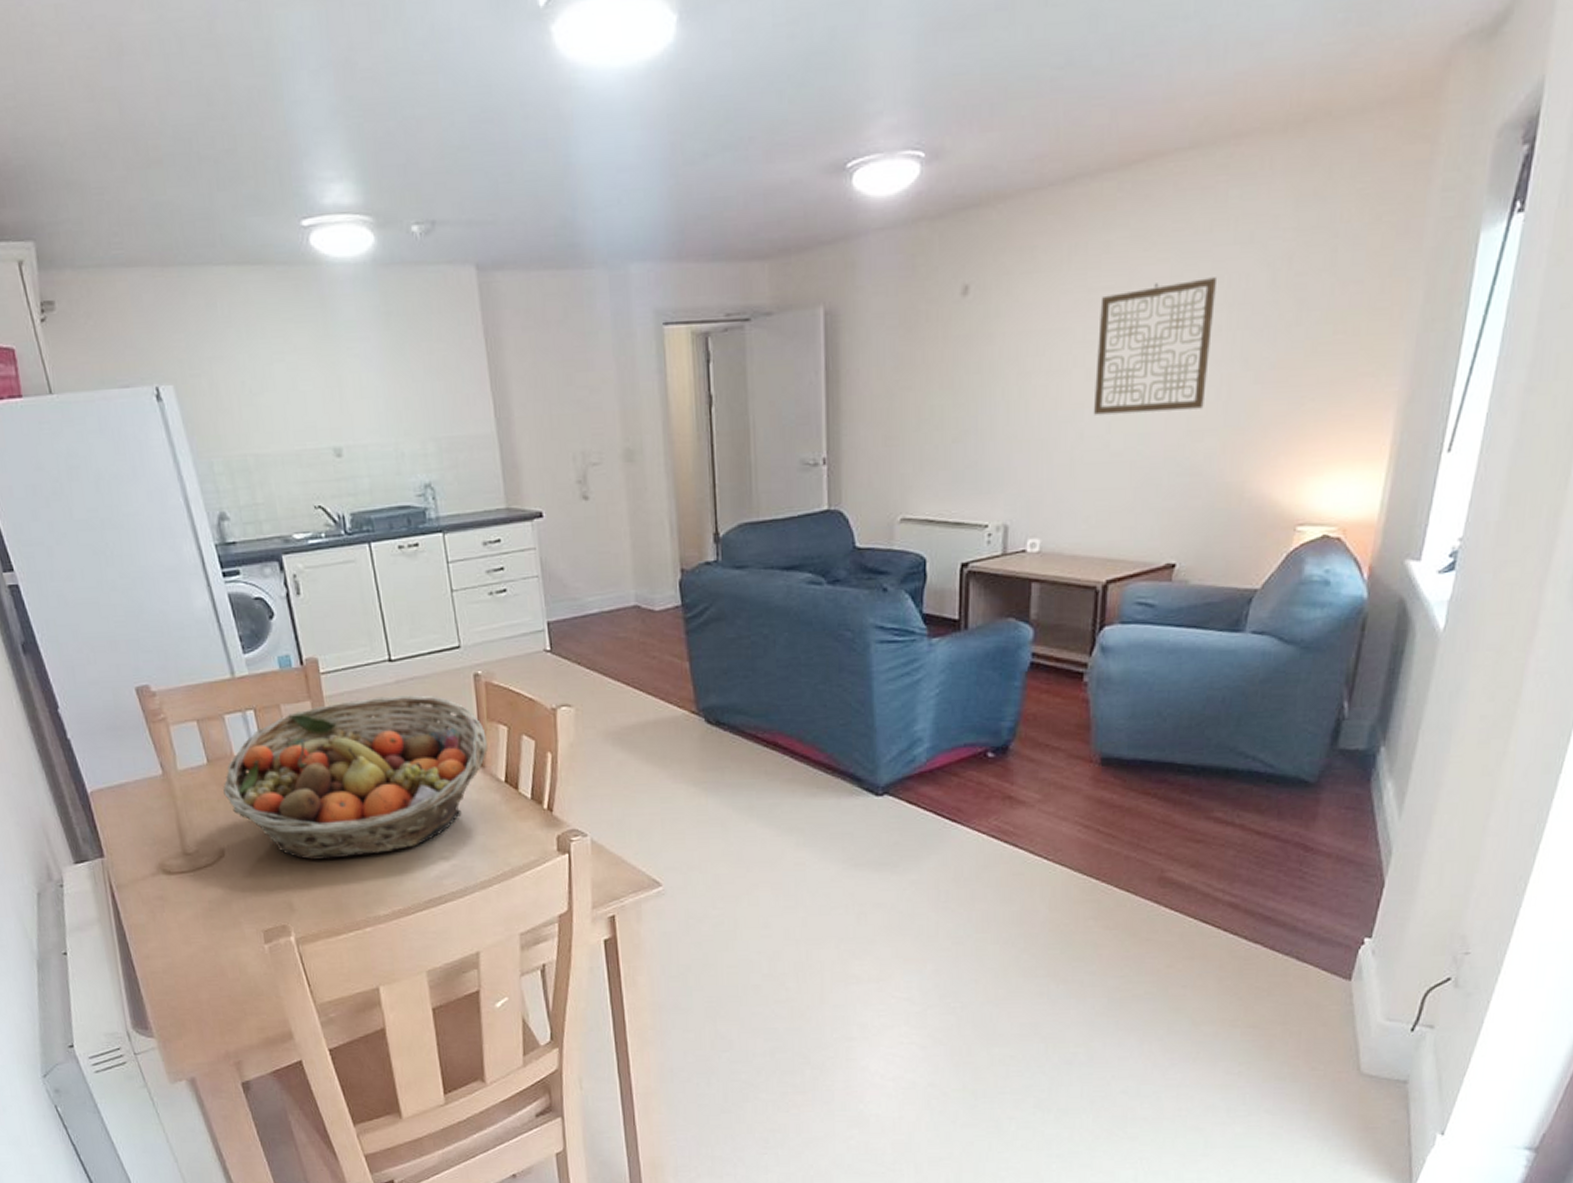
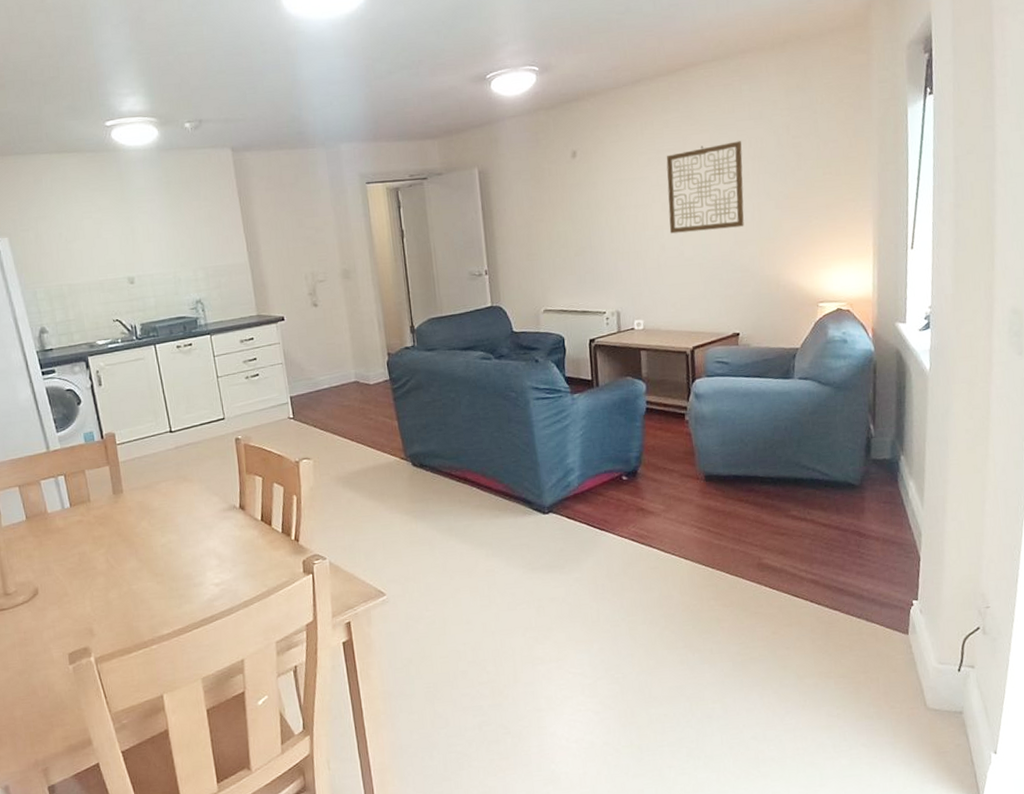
fruit basket: present [223,695,488,860] -> none [38,457,247,593]

